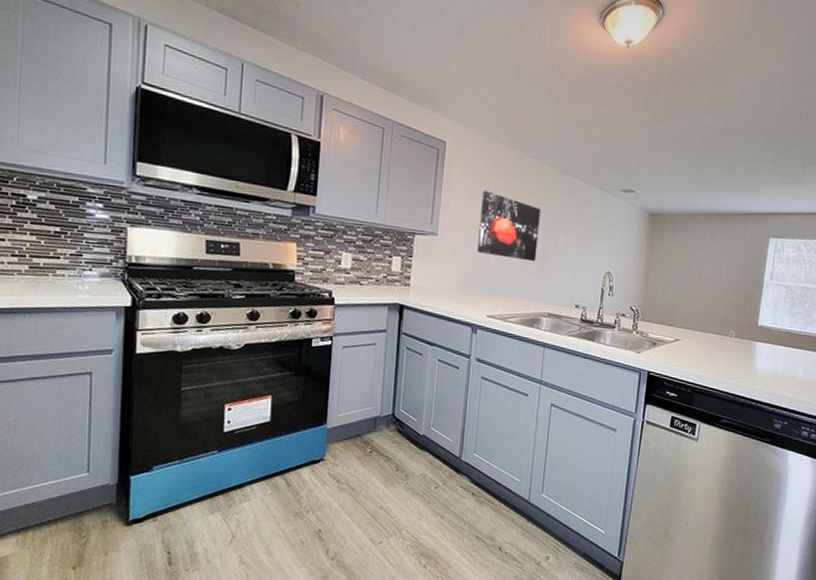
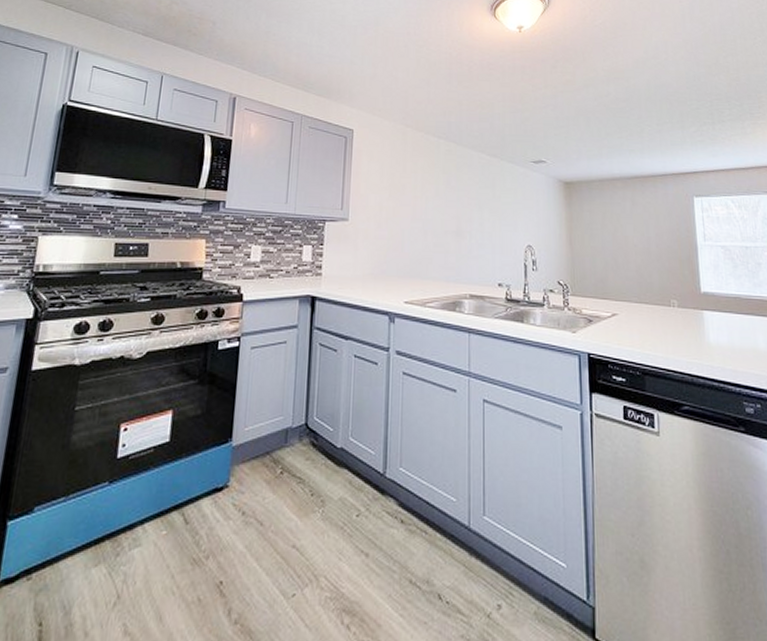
wall art: present [477,190,541,262] -> none [390,173,452,241]

